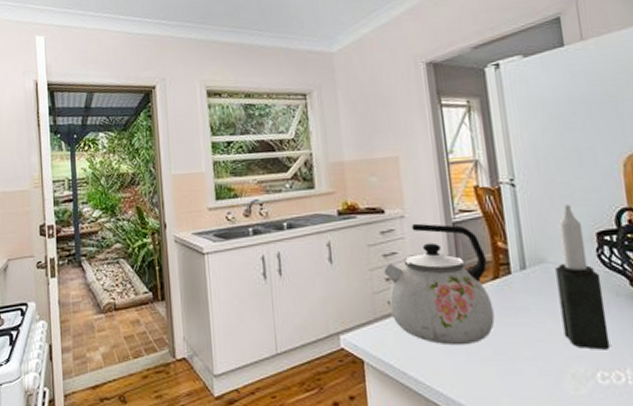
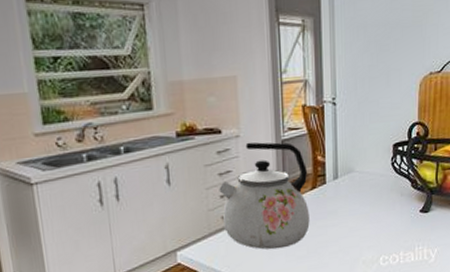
candle: present [555,204,611,350] -> none [360,120,392,240]

